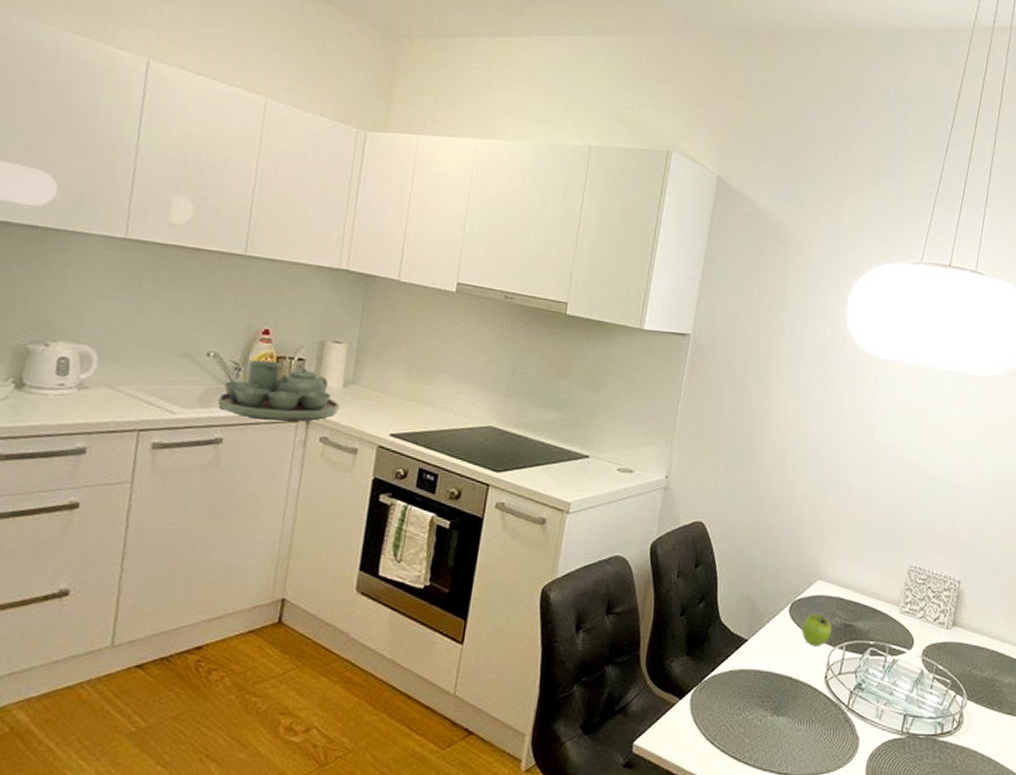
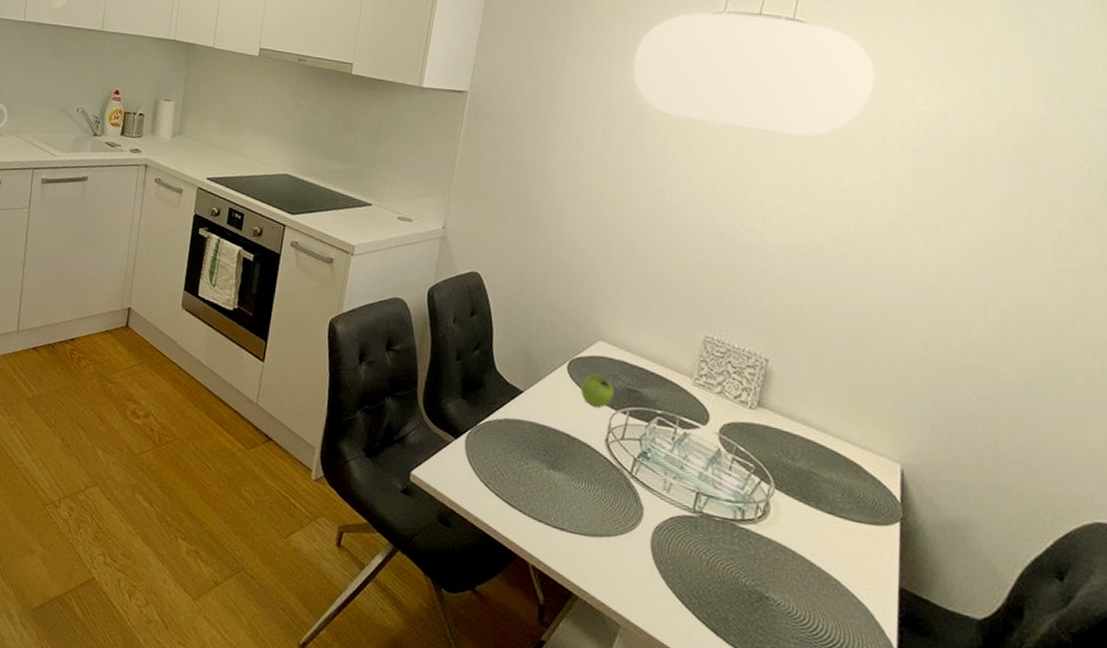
tea set: present [218,359,340,421] -> none [84,114,170,165]

